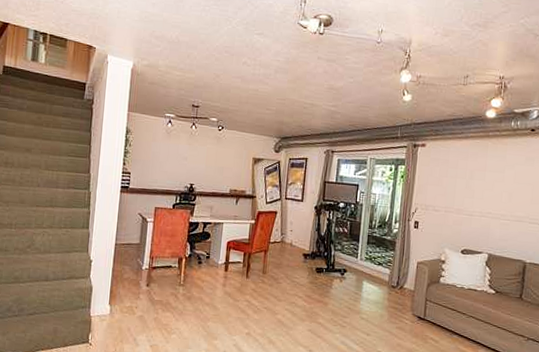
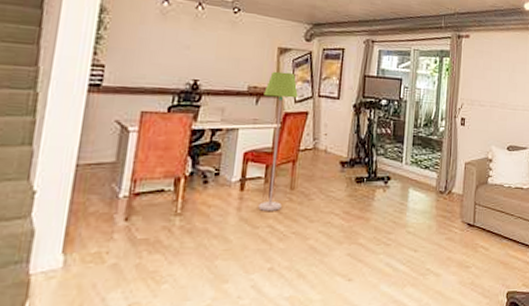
floor lamp: none [238,177,269,289] -> present [258,71,298,211]

